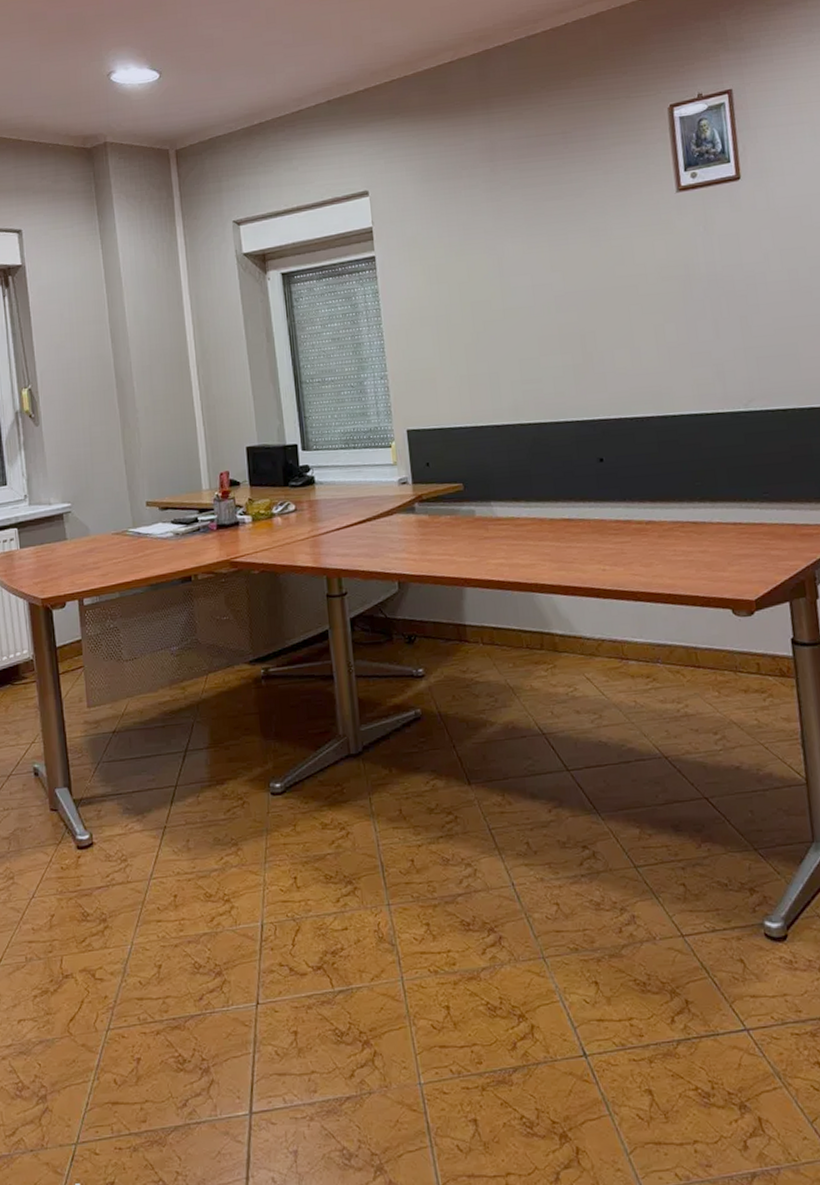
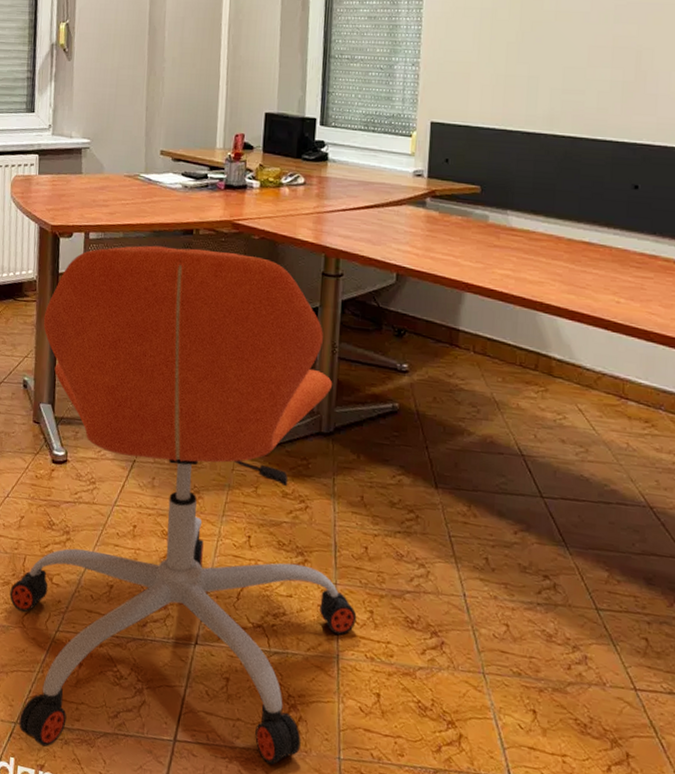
office chair: none [46,591,415,1161] -> present [9,245,357,765]

